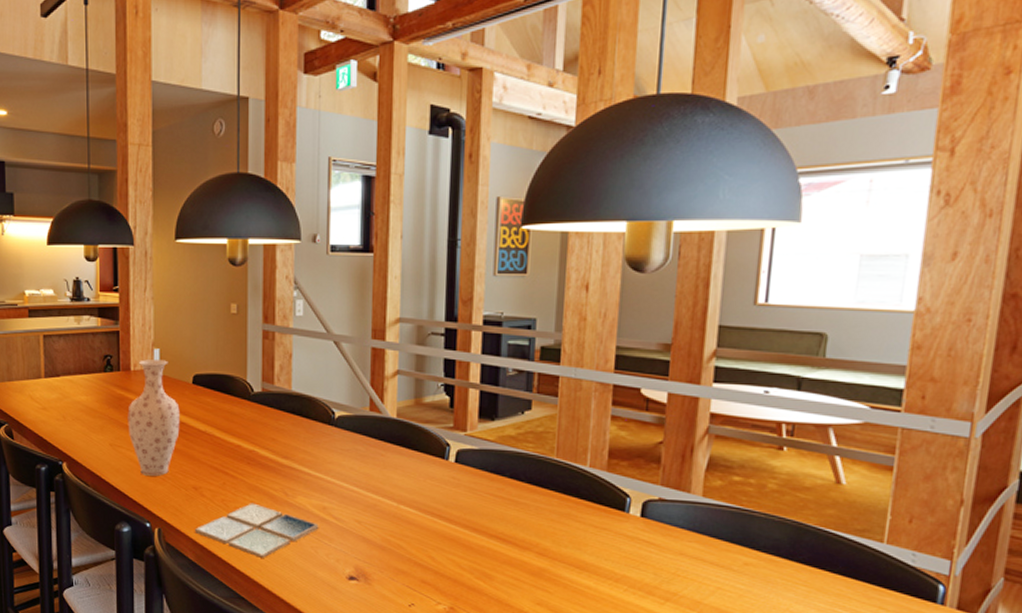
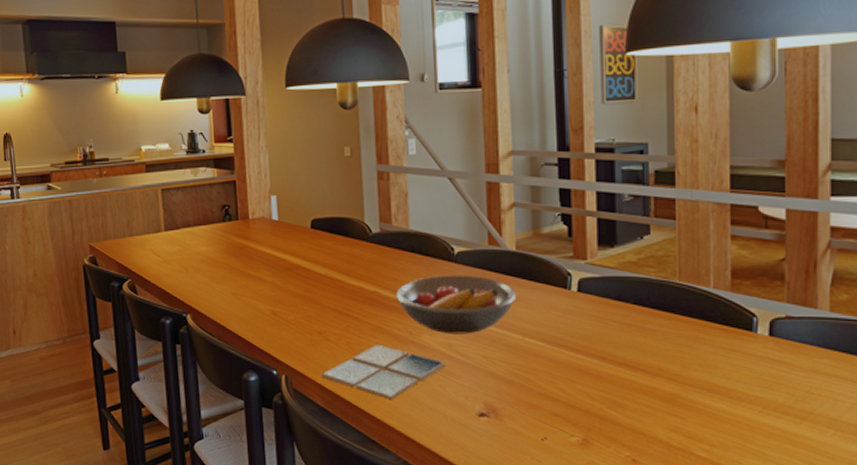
vase: present [127,359,180,476] -> none [248,206,301,323]
fruit bowl: none [273,438,395,498] -> present [395,275,517,334]

